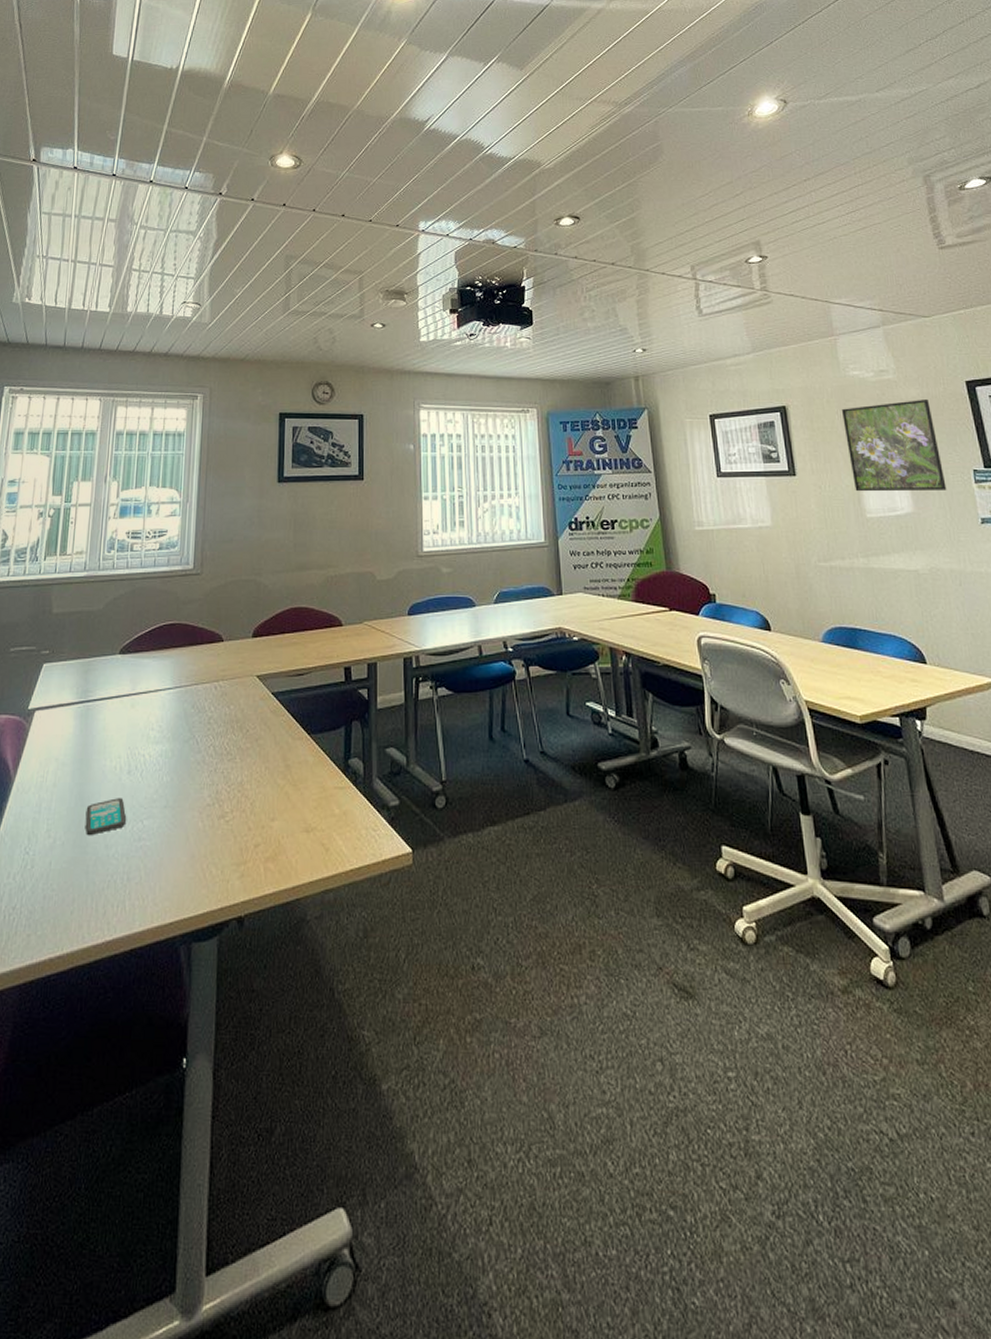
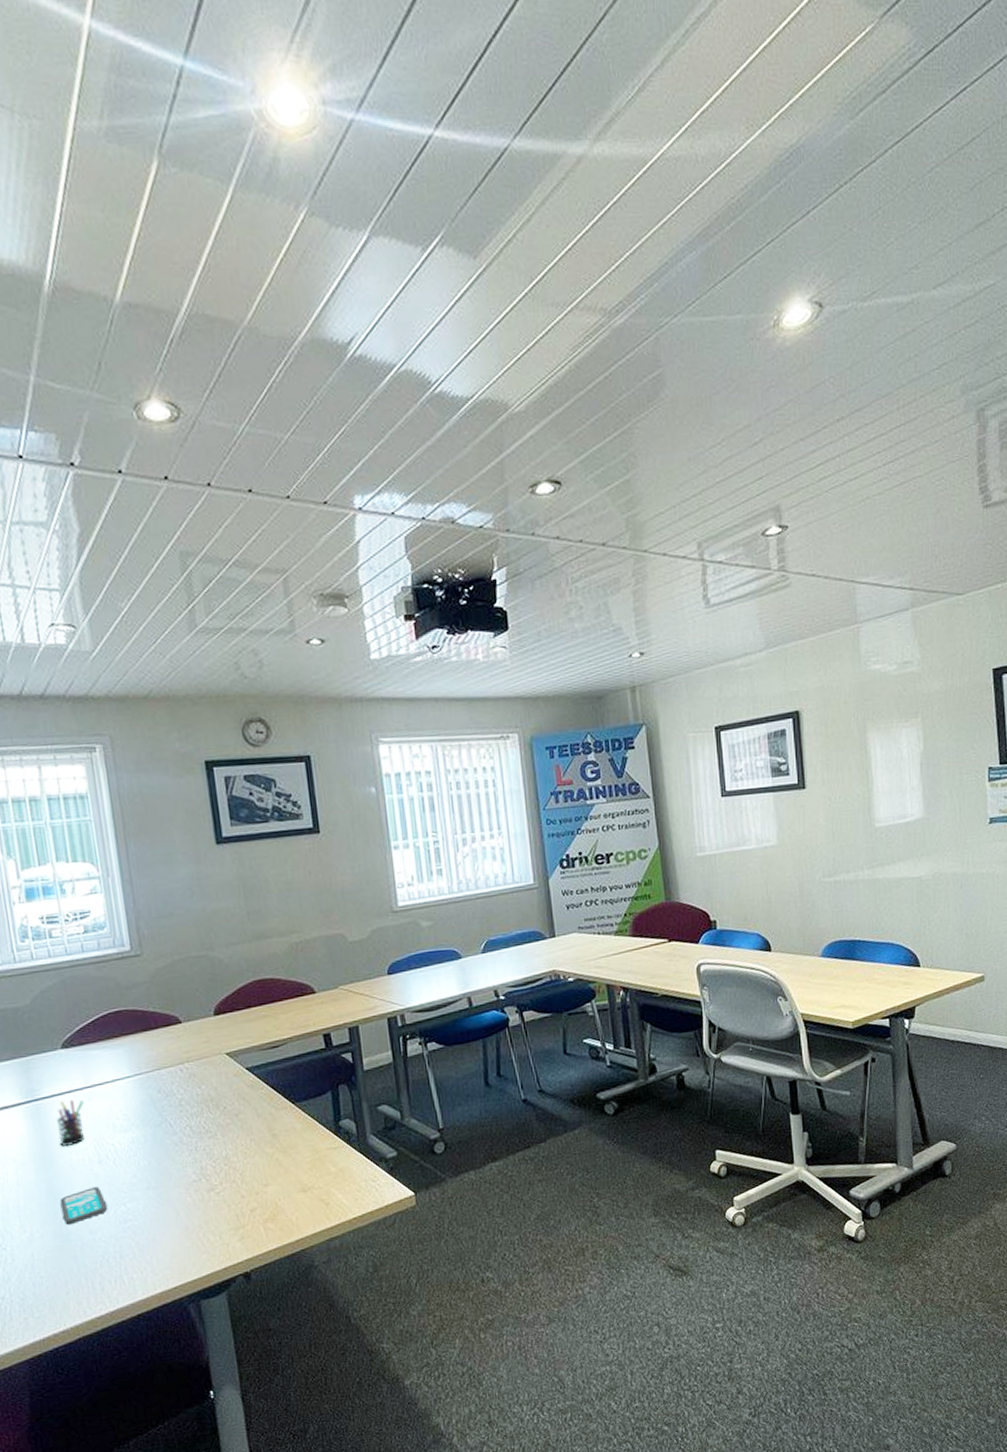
pen holder: none [98,705,128,753] -> present [55,1100,86,1147]
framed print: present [842,400,947,492] -> none [859,693,959,801]

